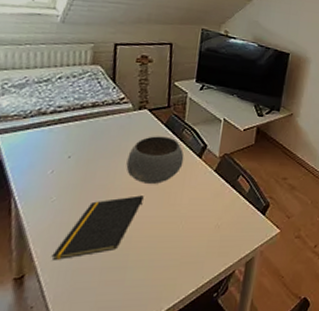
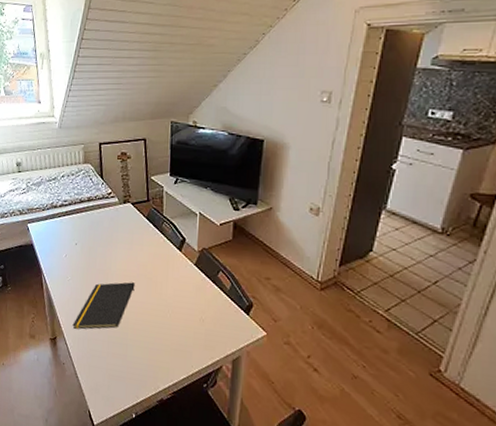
bowl: present [126,136,185,184] -> none [118,228,166,273]

